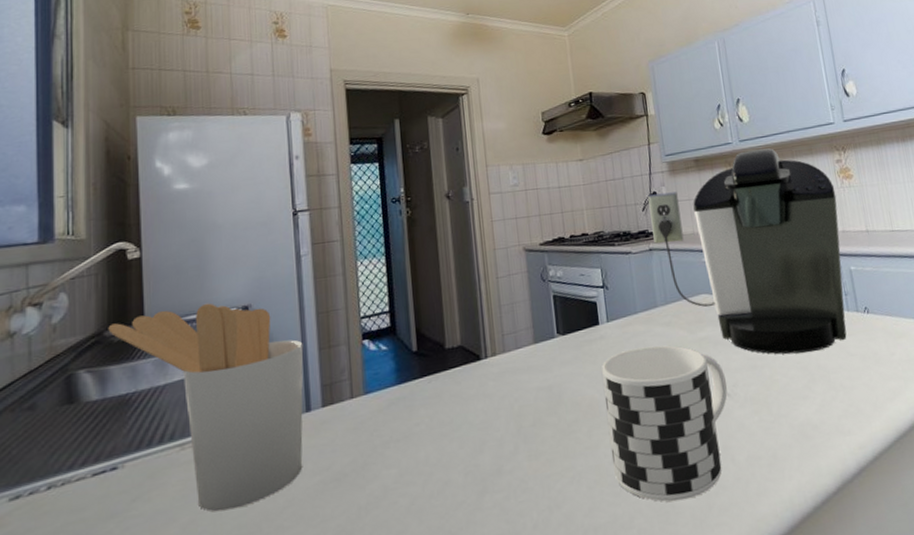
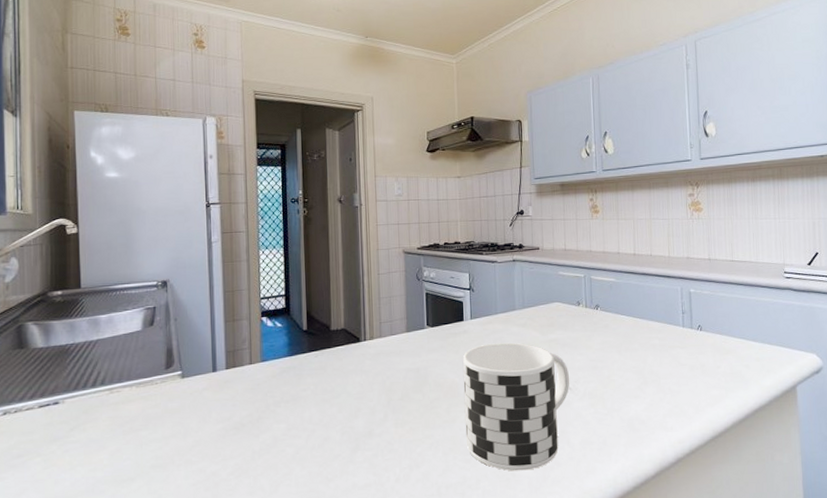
utensil holder: present [108,303,304,512] -> none [51,276,212,445]
coffee maker: present [648,148,847,355] -> none [516,179,685,360]

